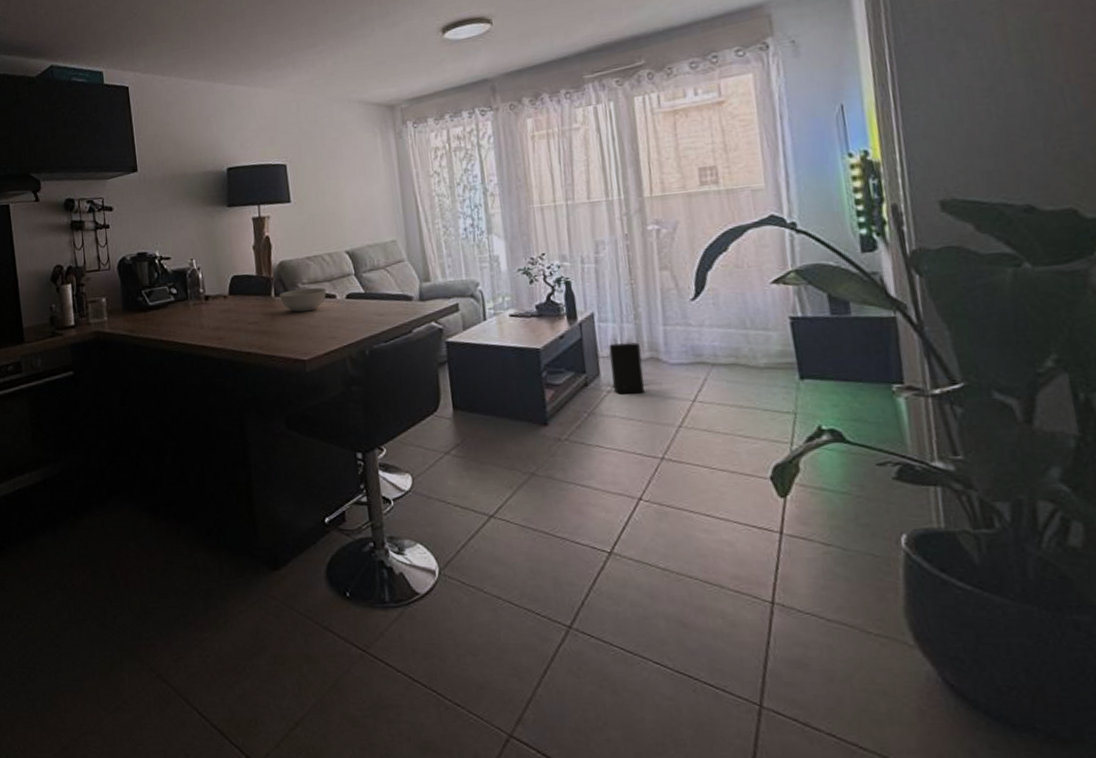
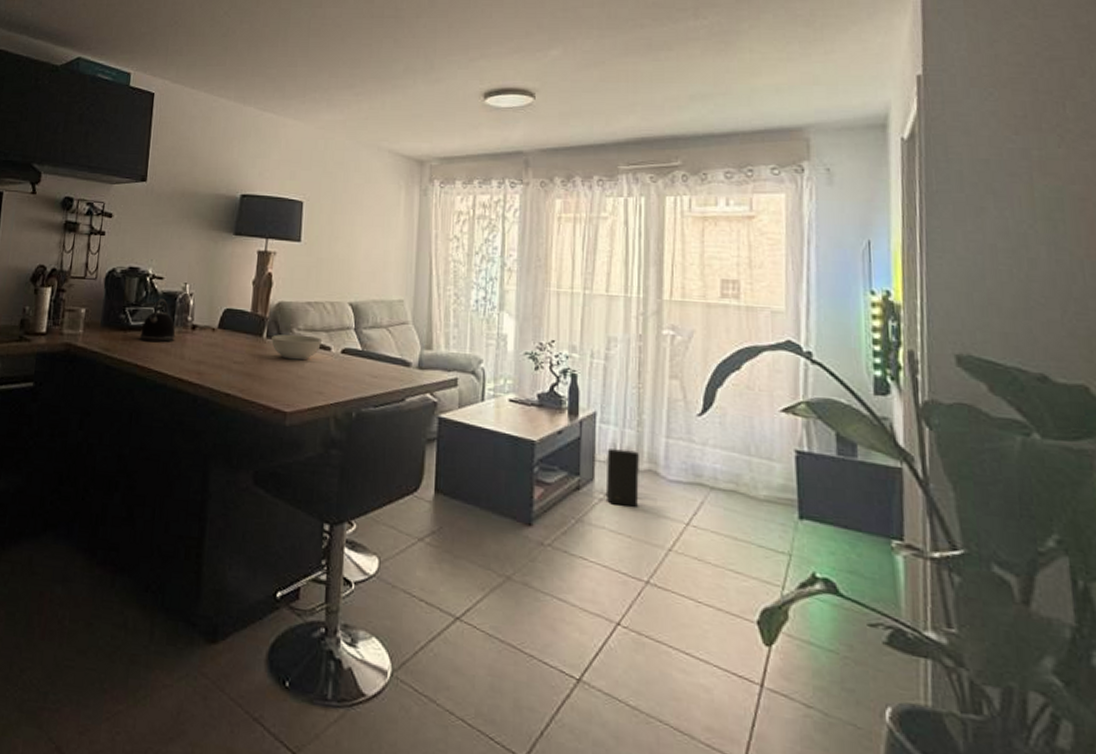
kettle: none [159,277,192,319] -> present [140,299,176,343]

